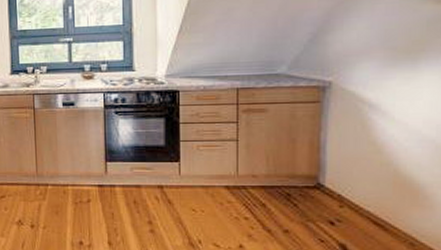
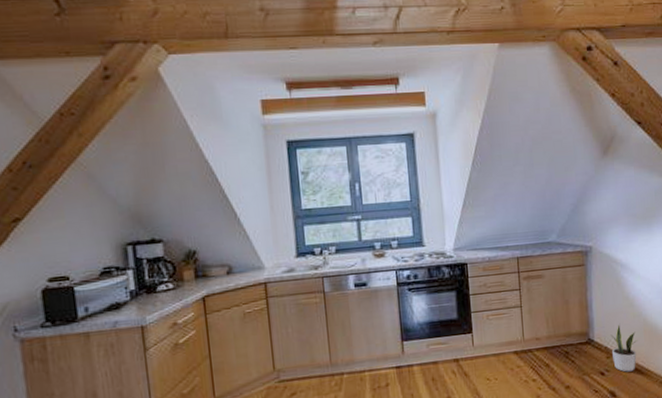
potted plant: none [346,172,384,226] -> present [610,324,638,372]

